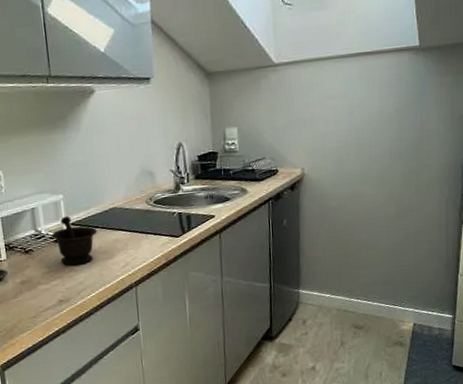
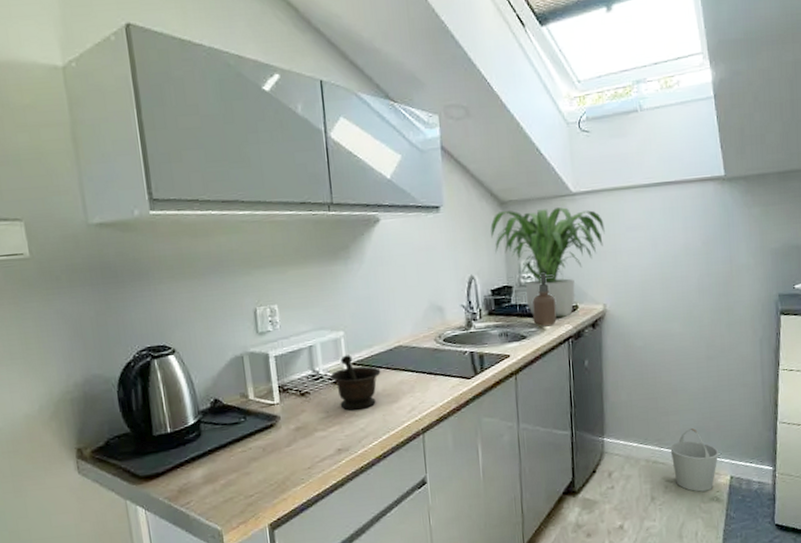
potted plant: none [197,77,305,181] -> present [490,207,605,318]
soap dispenser: none [235,140,258,190] -> present [532,274,557,327]
bucket: none [359,281,404,337] -> present [670,428,719,492]

